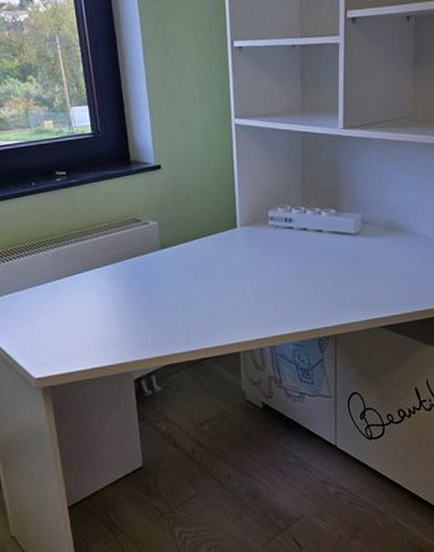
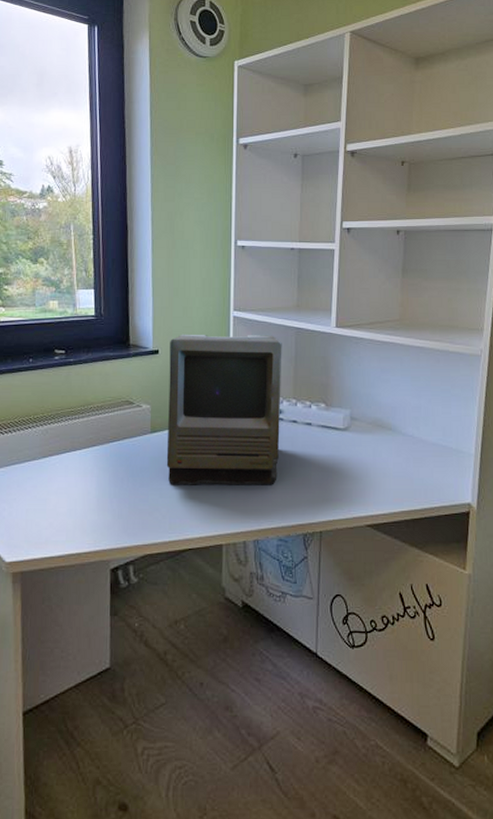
computer: none [171,141,291,298] -> present [166,334,282,485]

